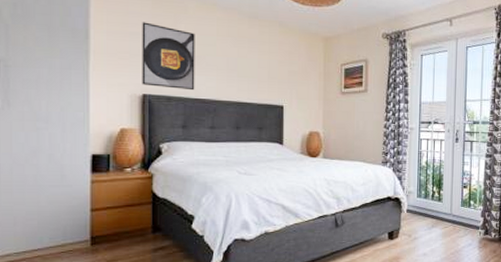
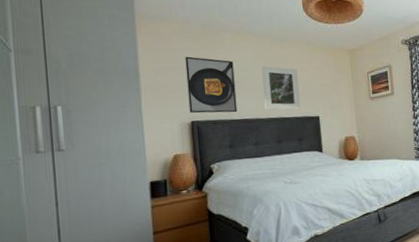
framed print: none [225,42,266,96] -> present [261,65,300,110]

